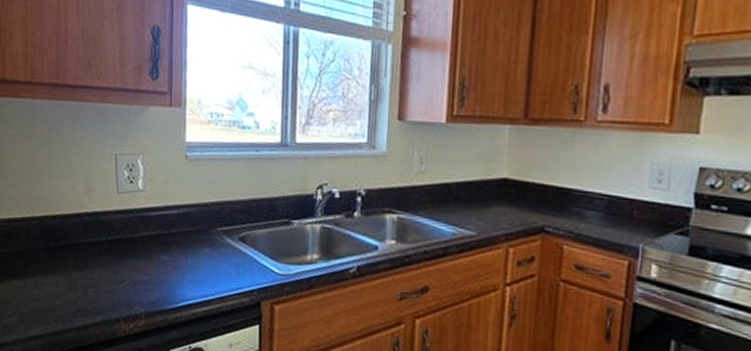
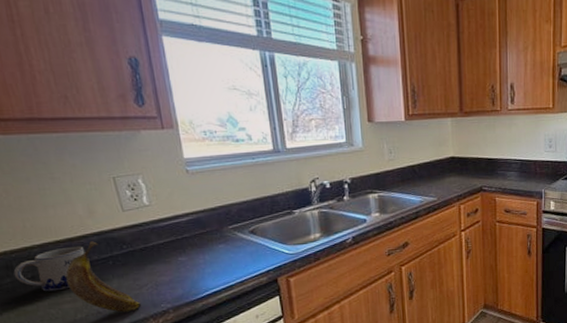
mug: none [12,224,76,270] -> present [13,246,85,292]
banana: none [54,221,117,309] -> present [66,241,142,313]

